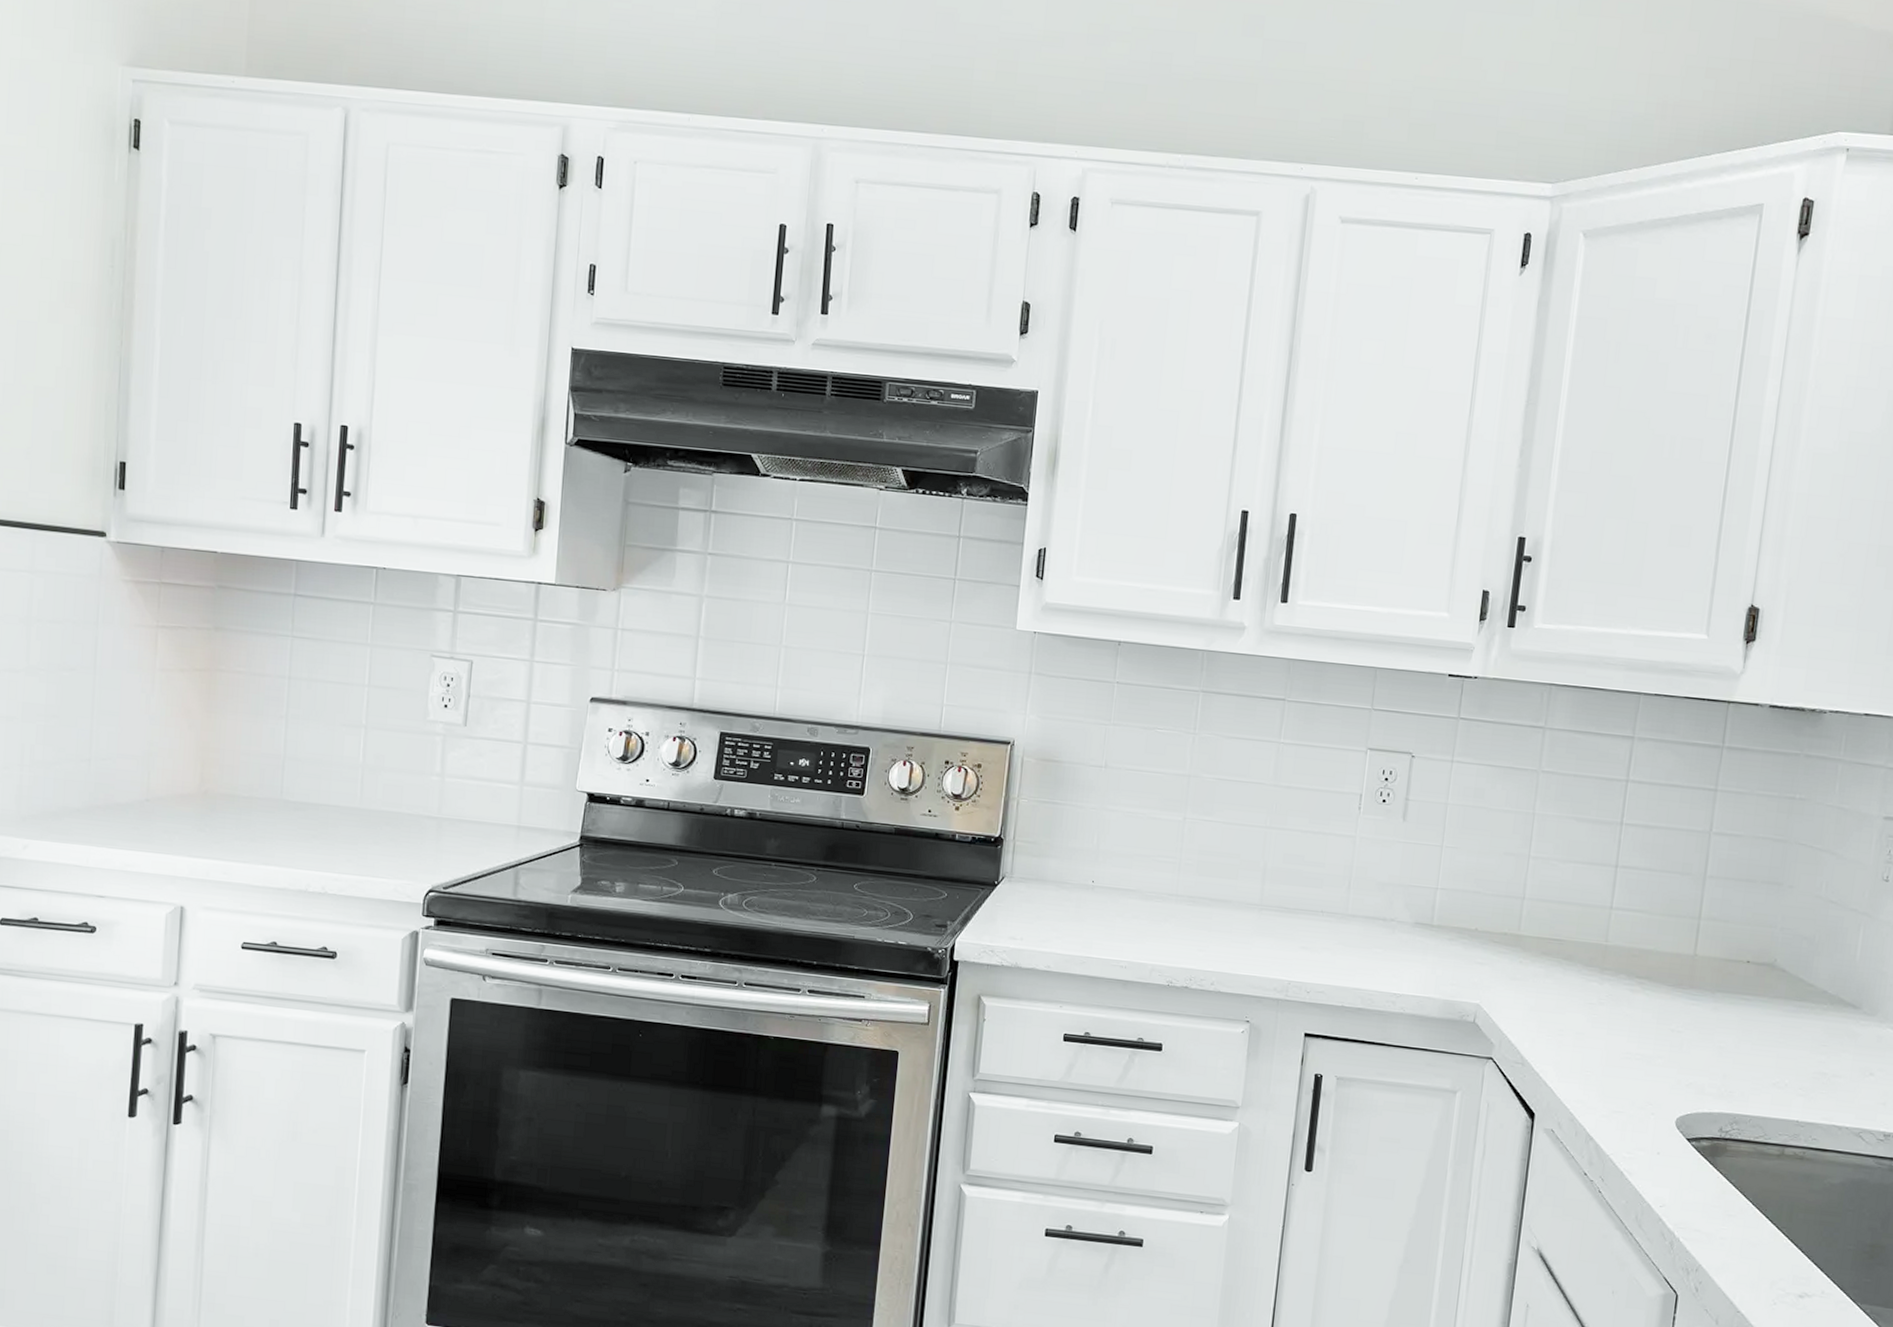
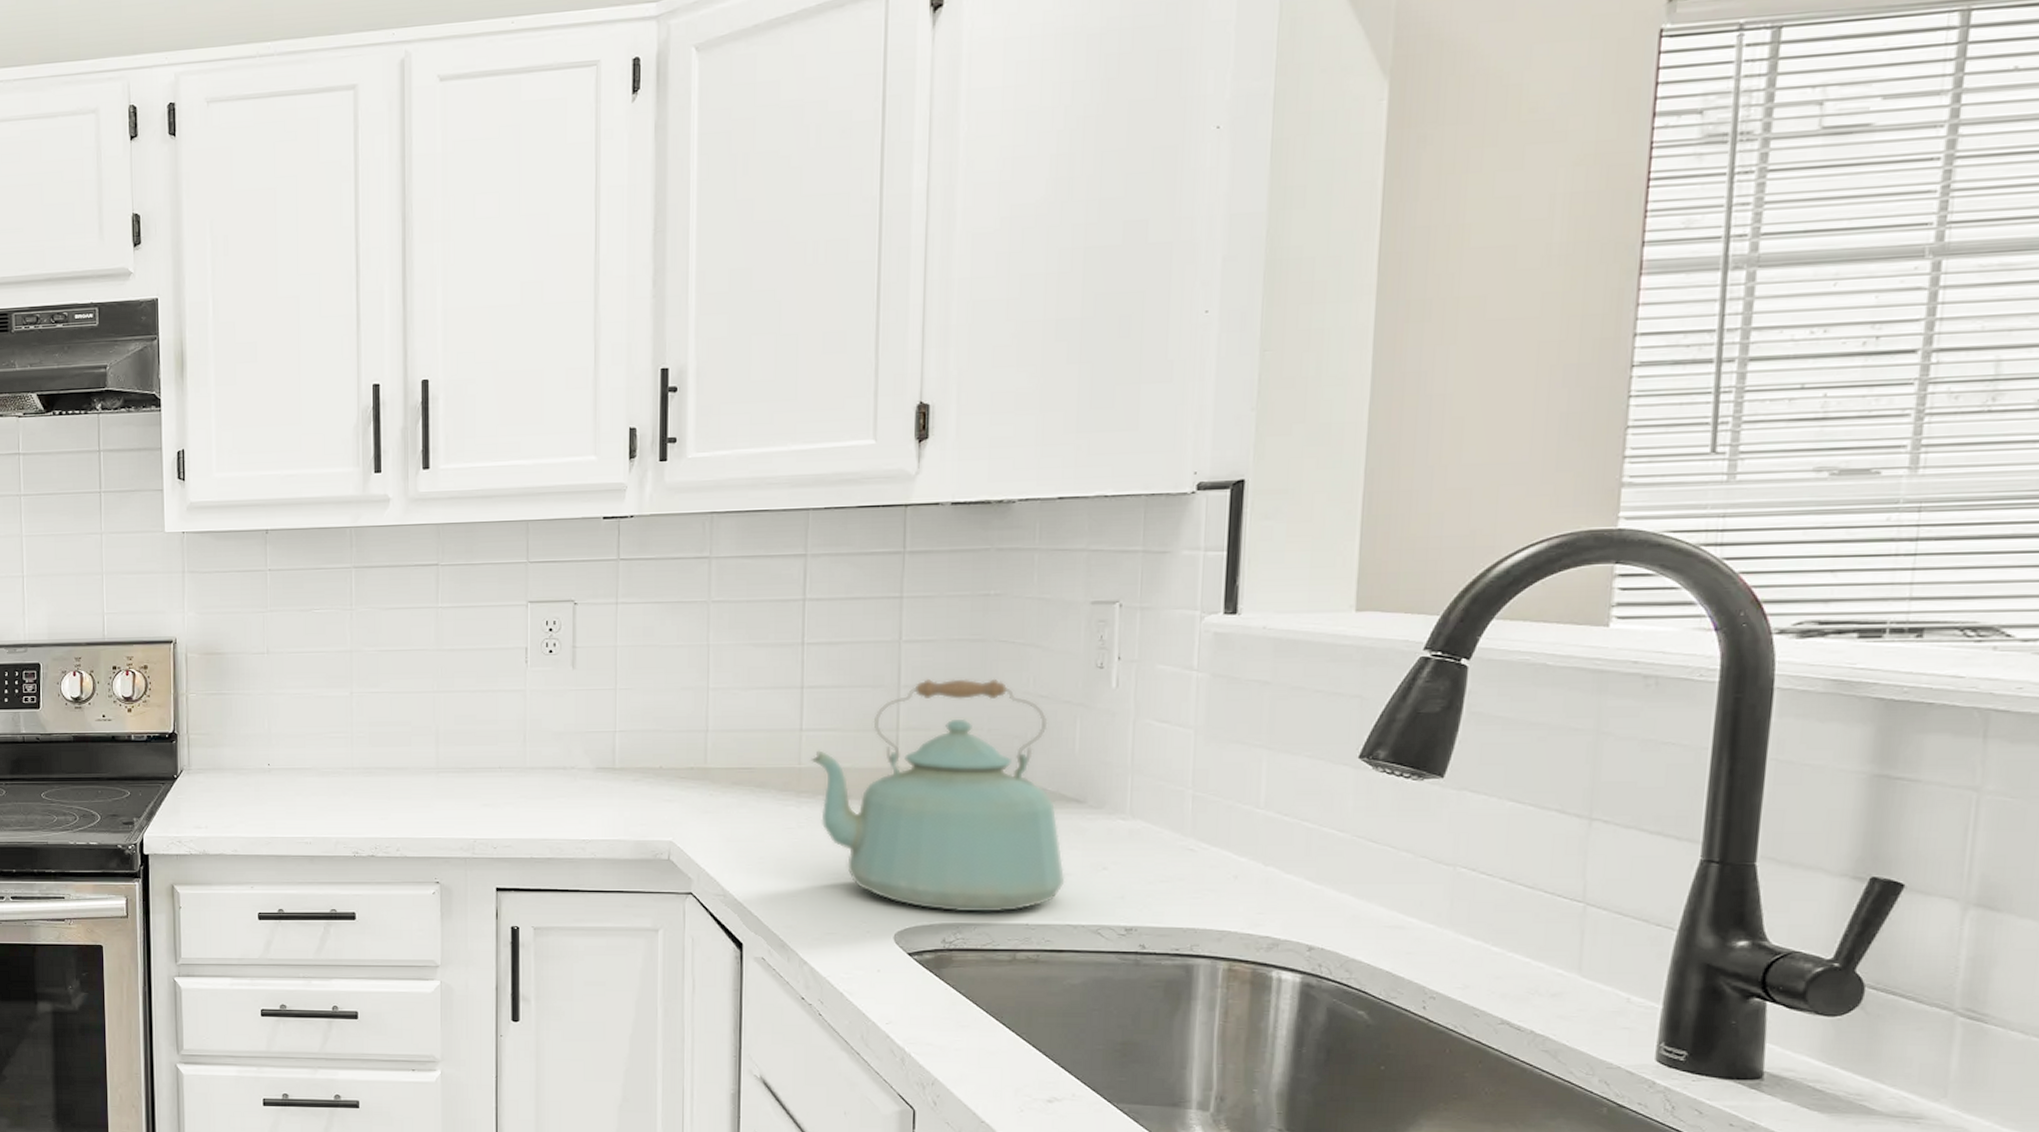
kettle: none [1617,871,1836,1107] -> present [811,678,1065,912]

